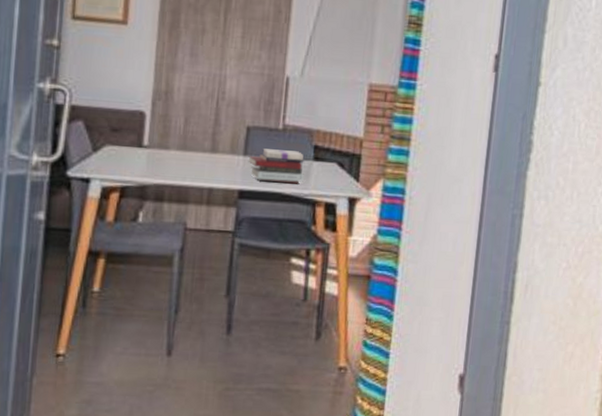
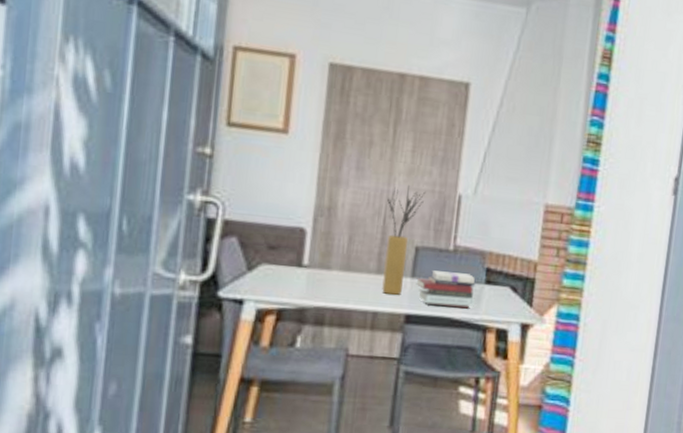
vase: none [216,69,256,172] -> present [382,185,426,295]

